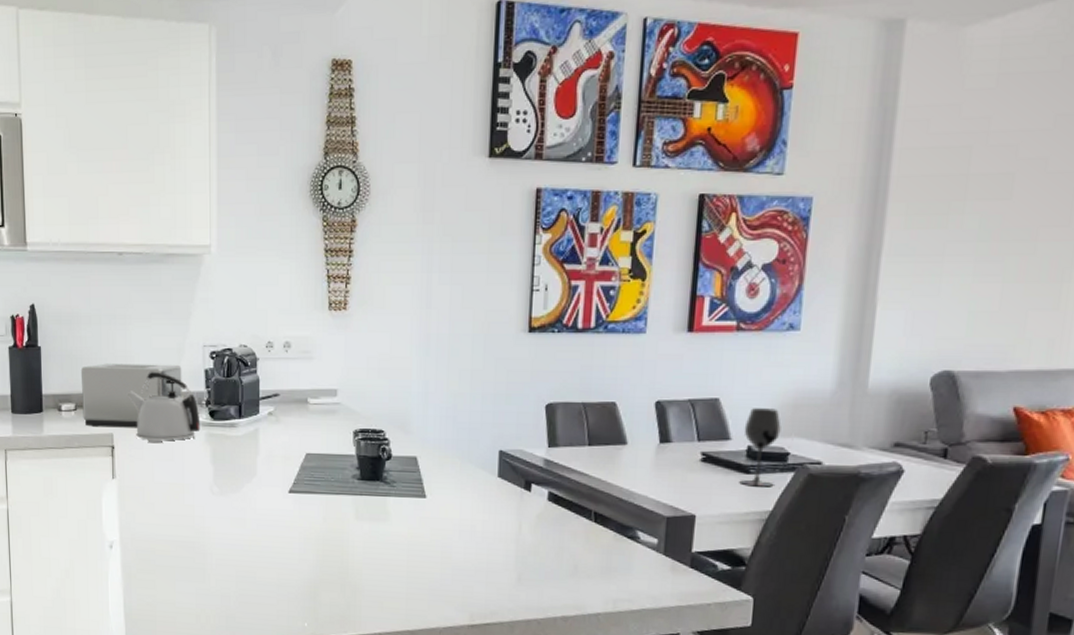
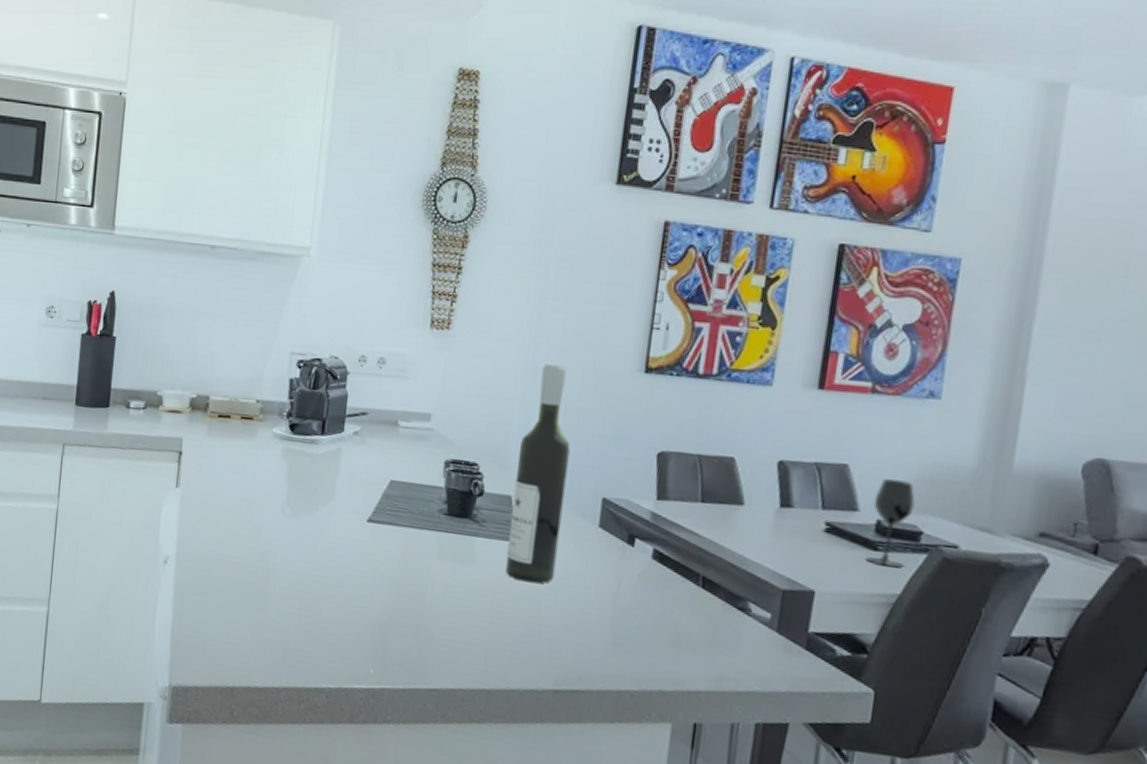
toaster: present [80,363,182,428] -> none [152,361,265,435]
kettle: present [127,371,200,442] -> none [202,374,279,453]
bottle: none [417,333,466,533] -> present [505,364,571,584]

